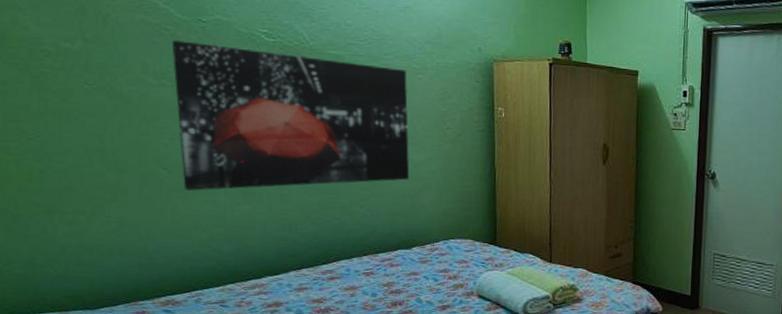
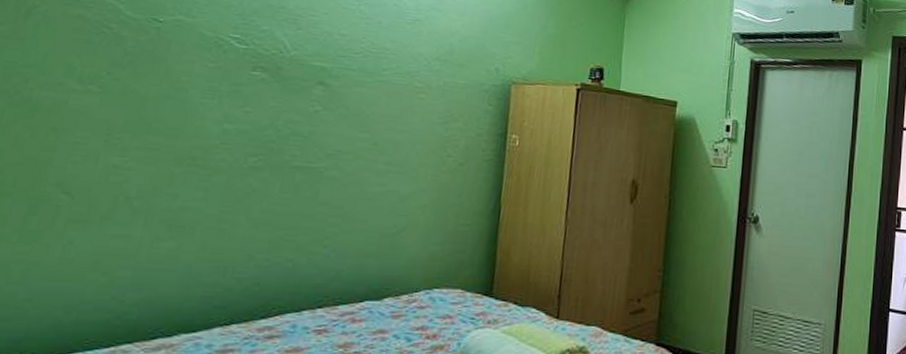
wall art: present [171,40,410,191] -> none [88,40,406,222]

